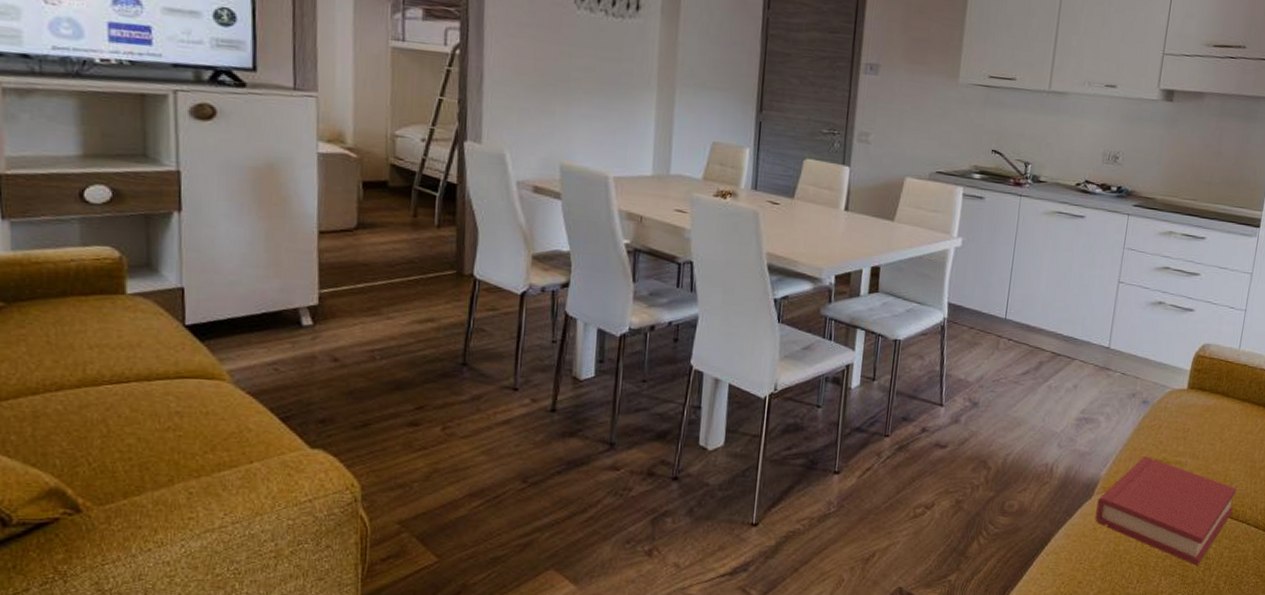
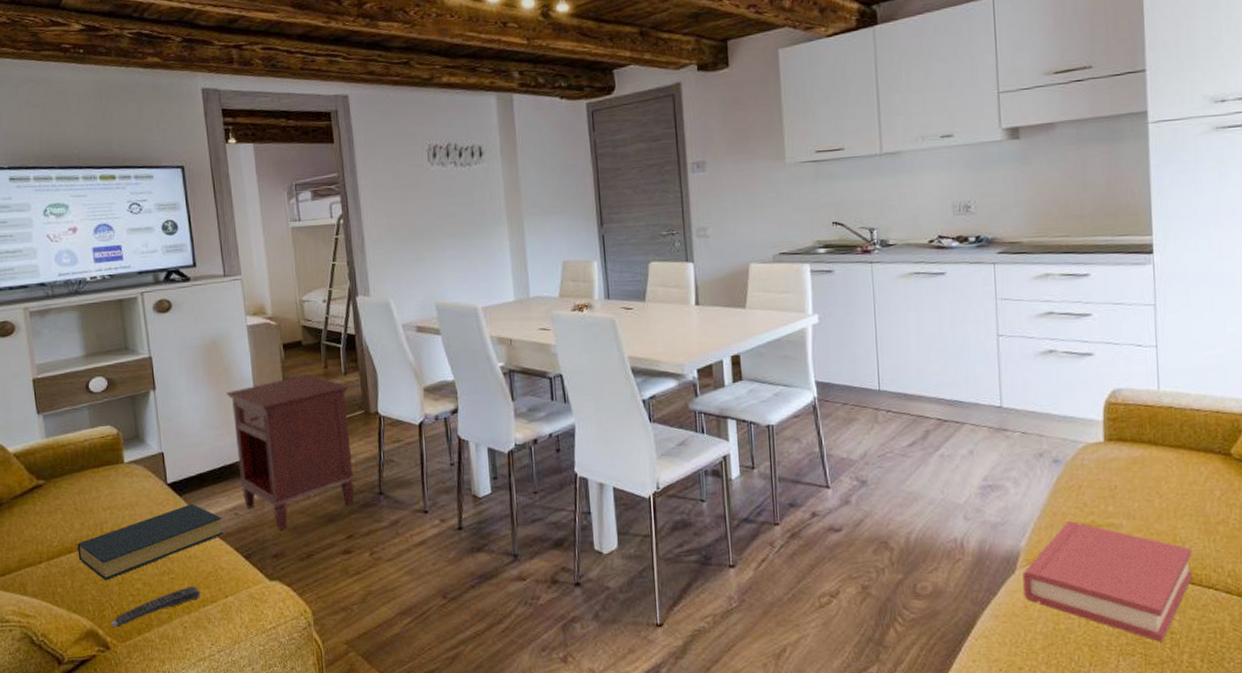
hardback book: none [46,352,257,431] -> present [77,504,224,580]
remote control: none [85,446,217,488] -> present [110,585,201,628]
nightstand: none [279,221,440,393] -> present [225,375,358,530]

